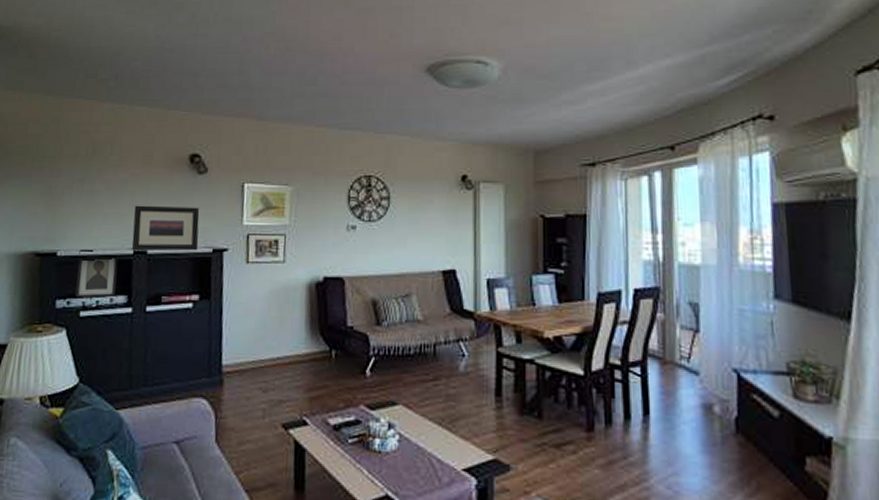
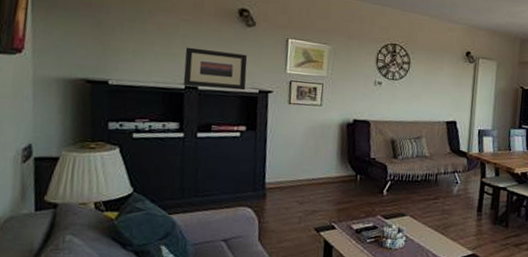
picture frame: present [75,249,119,298] -> none [128,80,171,123]

